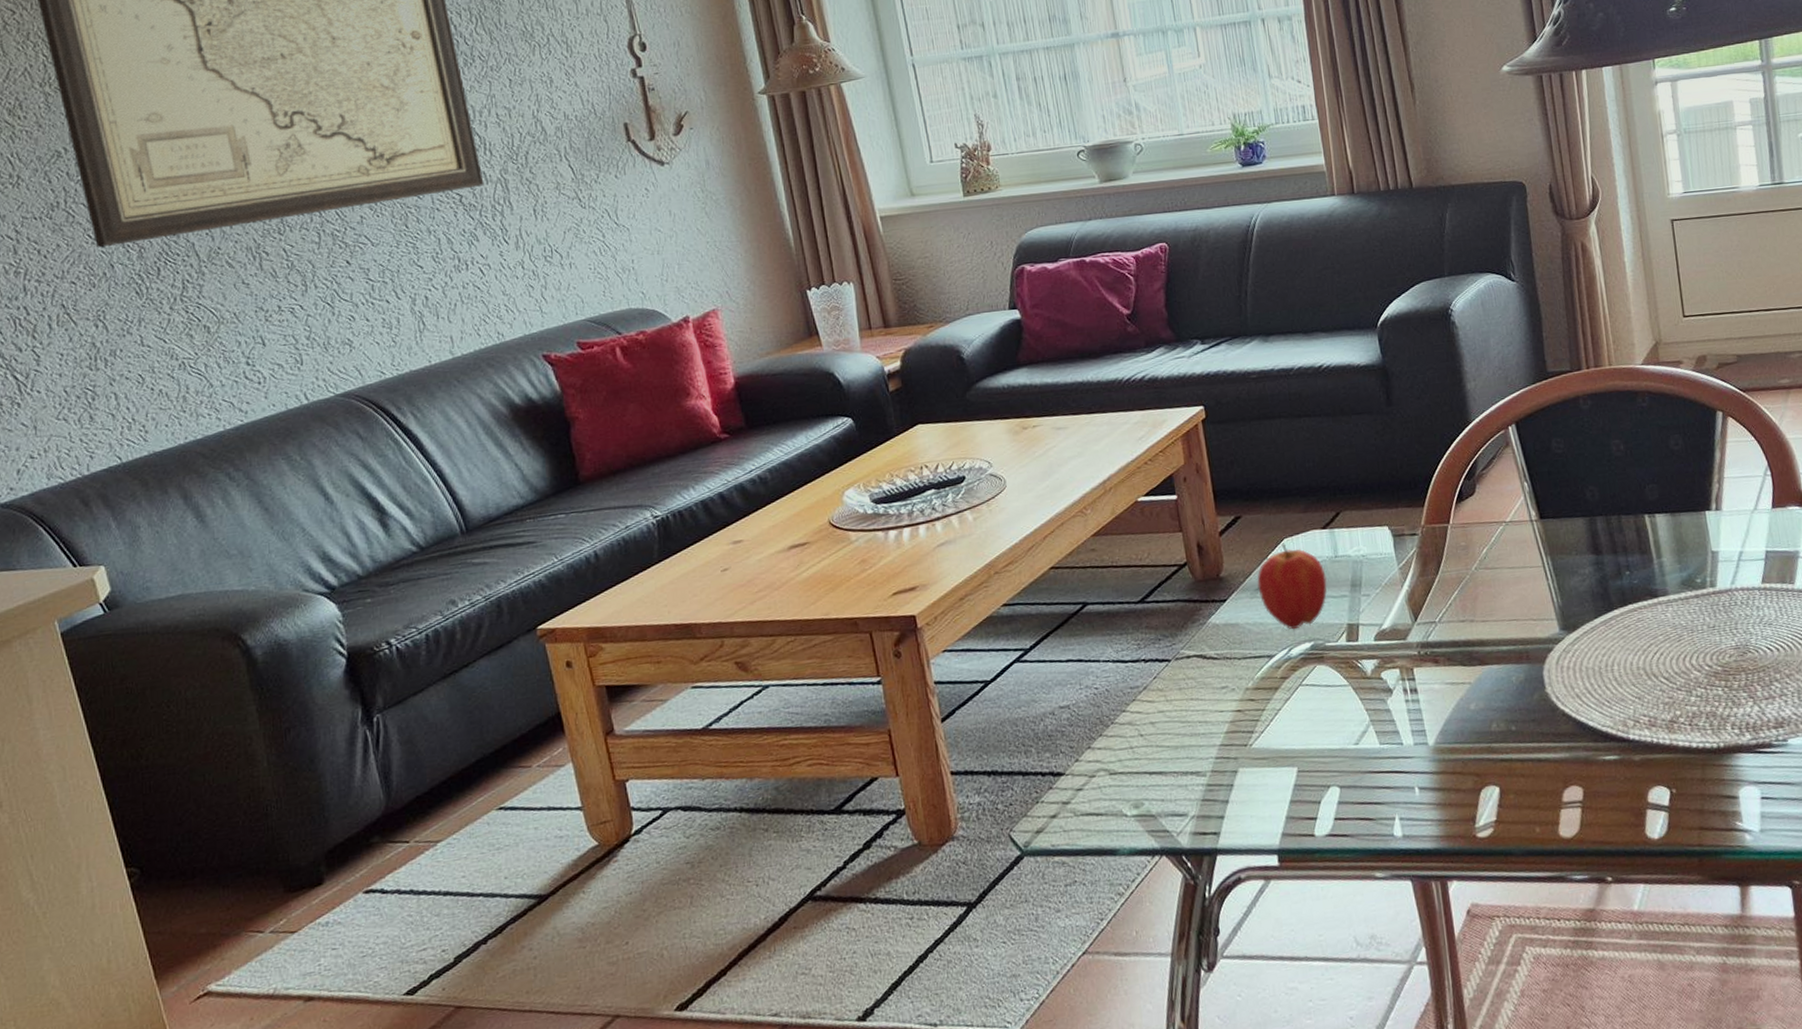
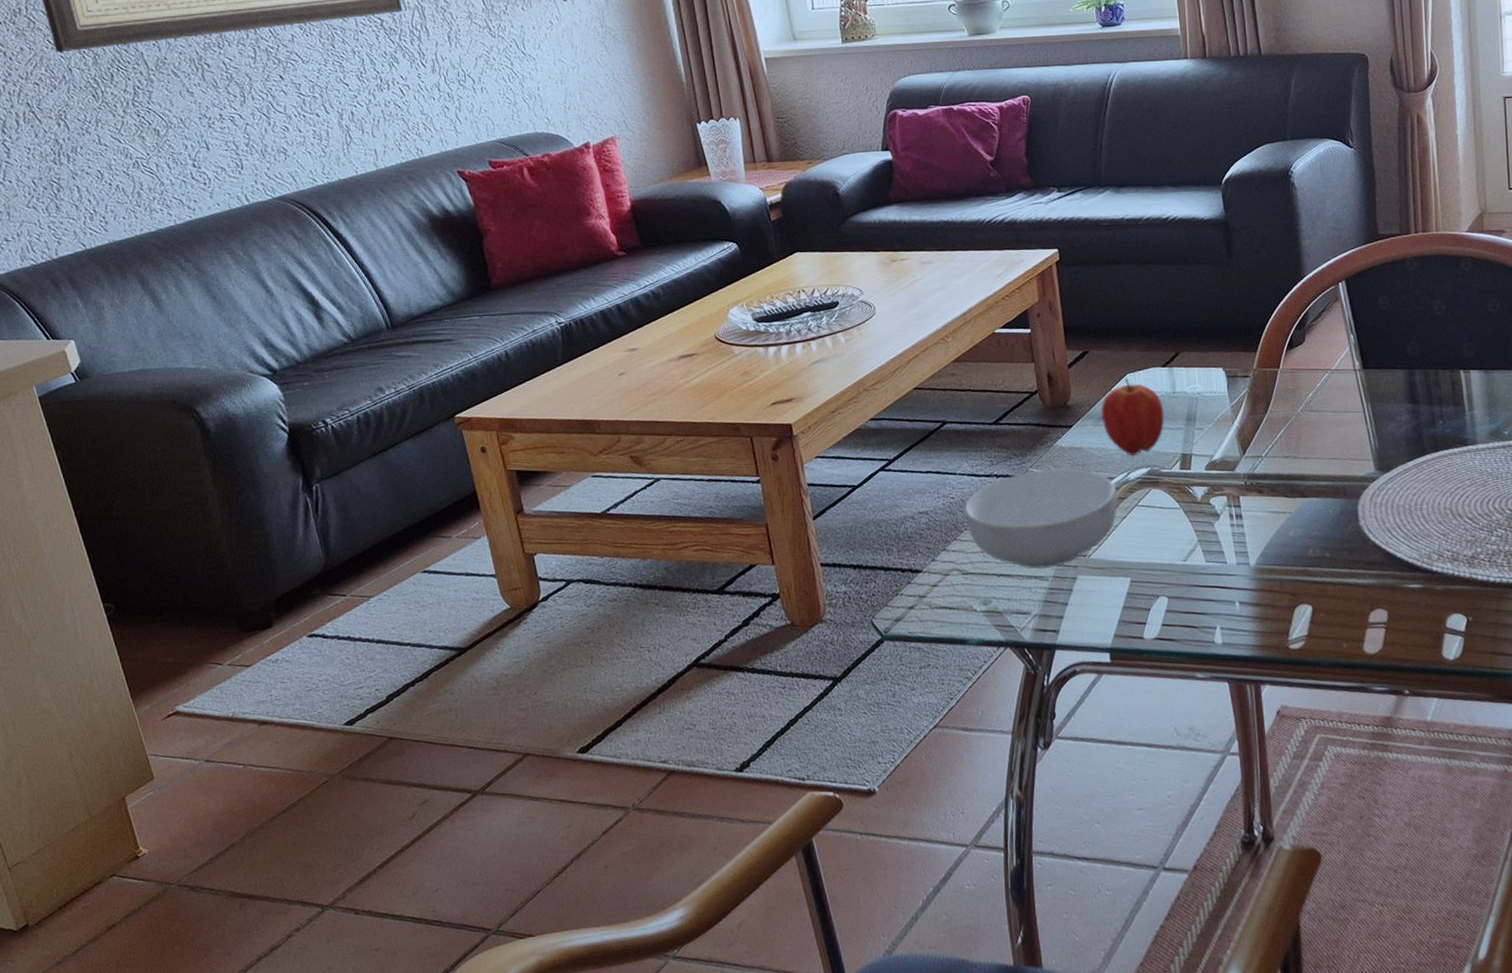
cereal bowl: none [1110,646,1280,764] -> present [965,467,1118,569]

